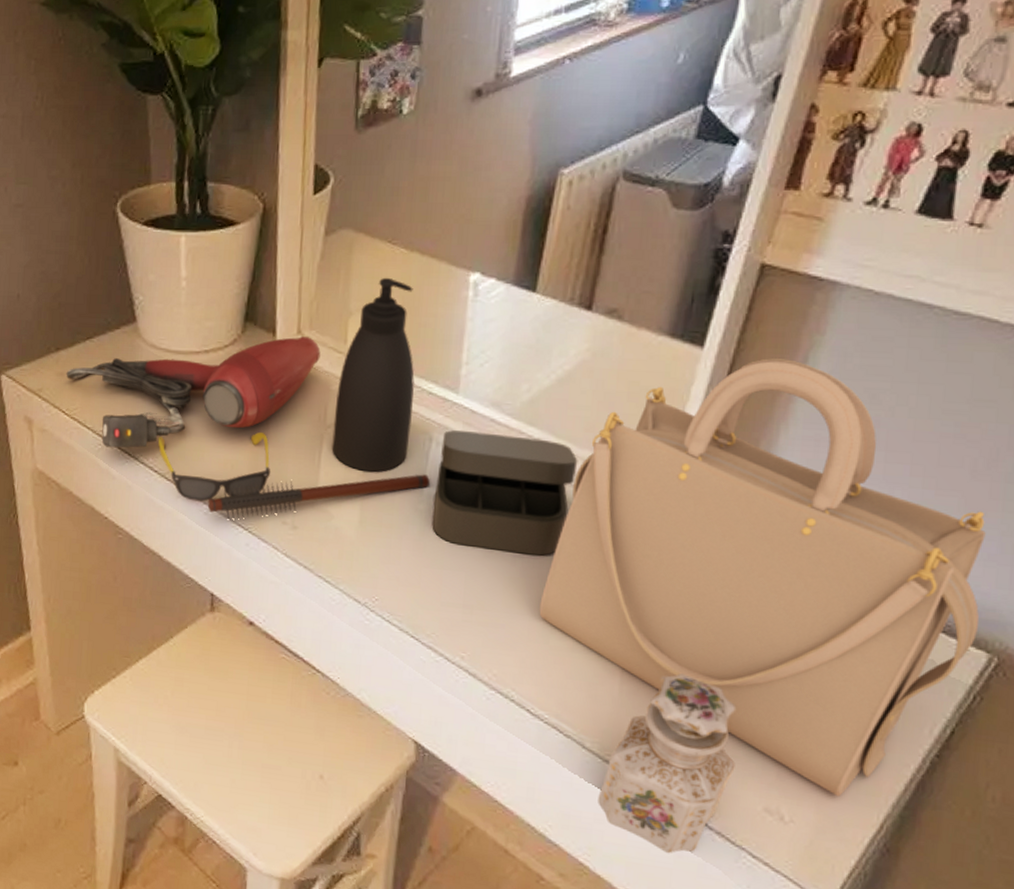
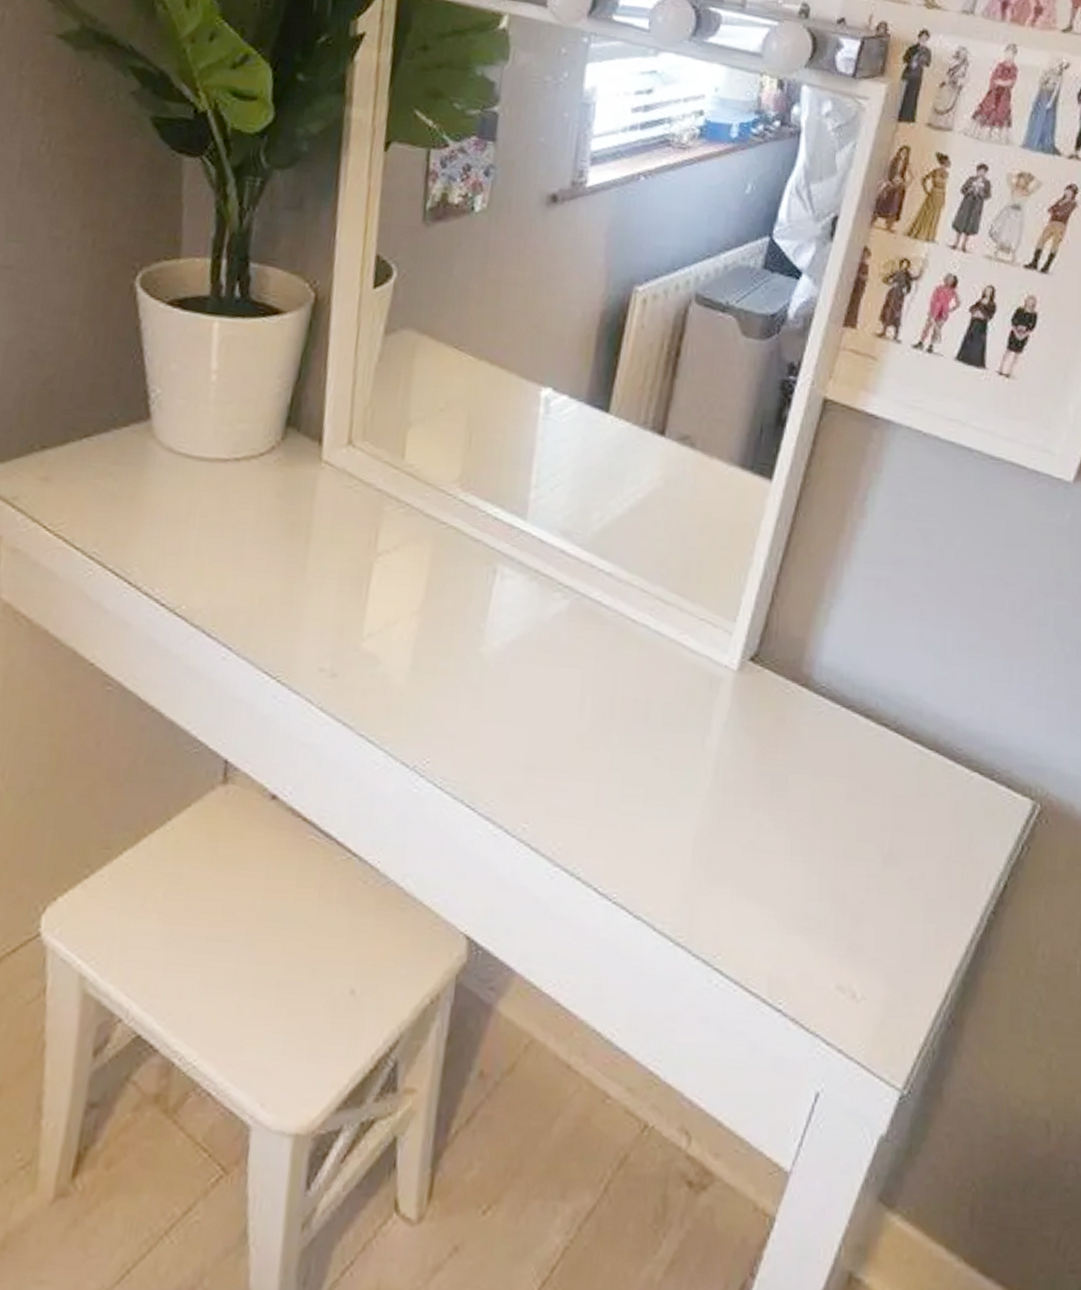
hair dryer: present [66,336,321,448] -> none [52,447,374,575]
sunglasses: present [158,431,271,502] -> none [168,558,309,644]
hairbrush: present [207,474,430,519] -> none [226,611,493,665]
soap dispenser: present [332,277,415,472] -> none [382,386,480,609]
jewelry box: present [432,430,578,557] -> none [493,561,651,707]
handbag: present [539,358,986,797] -> none [608,494,1025,965]
perfume bottle: present [598,672,735,854] -> none [669,835,808,1050]

